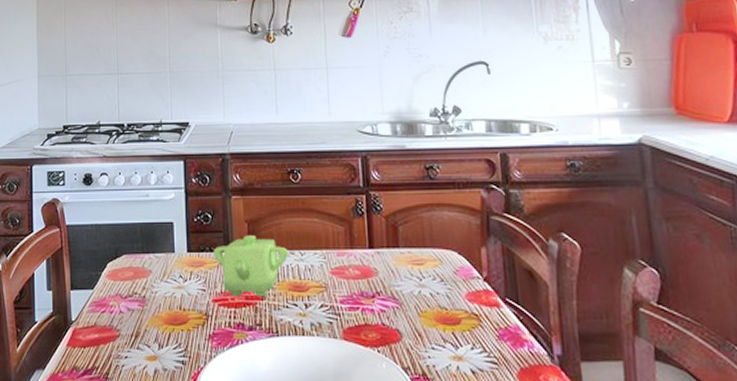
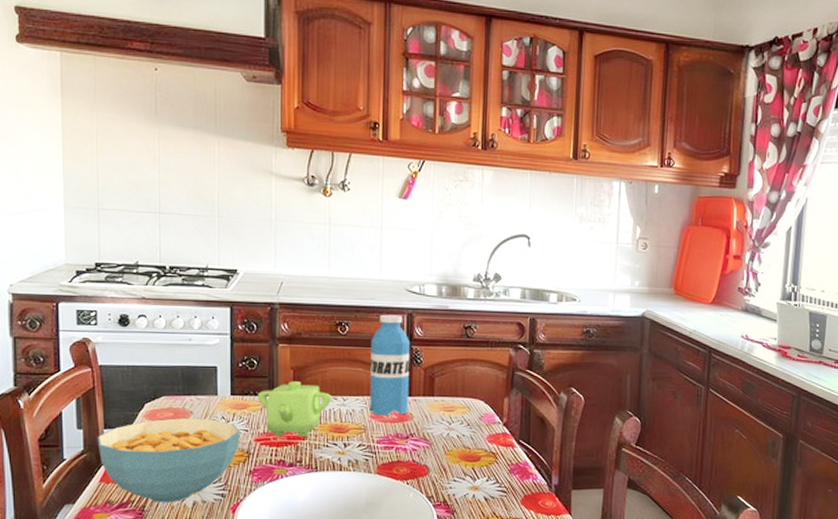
cereal bowl: none [65,278,198,370] -> present [97,418,240,503]
water bottle: none [325,158,372,272] -> present [369,314,411,416]

